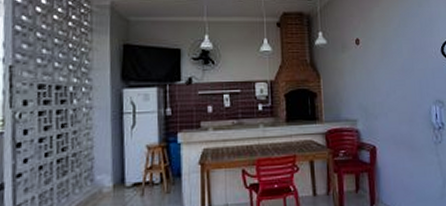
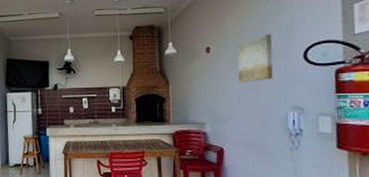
wall art: none [384,28,417,77] -> present [237,34,273,83]

